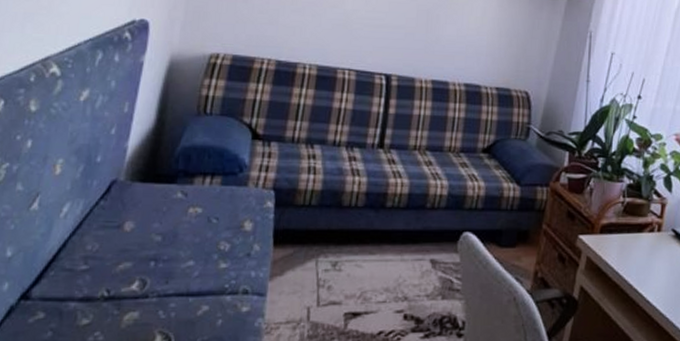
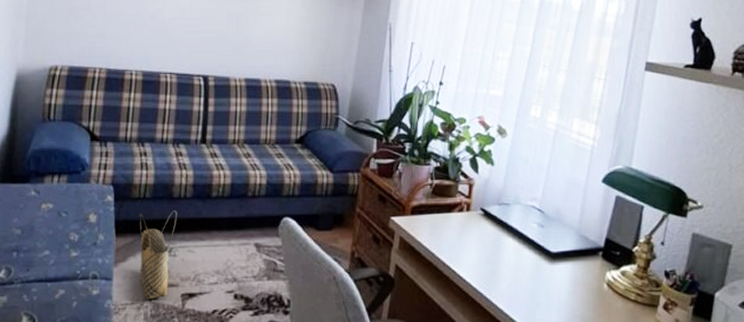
woven basket: none [298,220,347,318] -> present [139,211,178,299]

